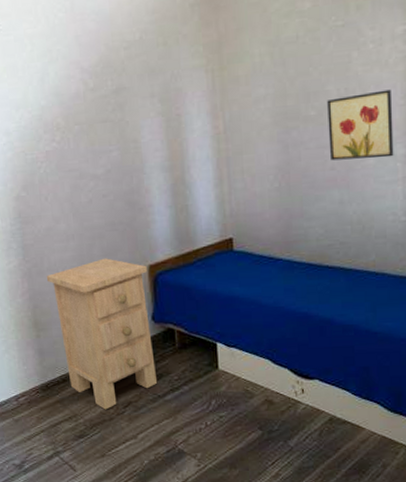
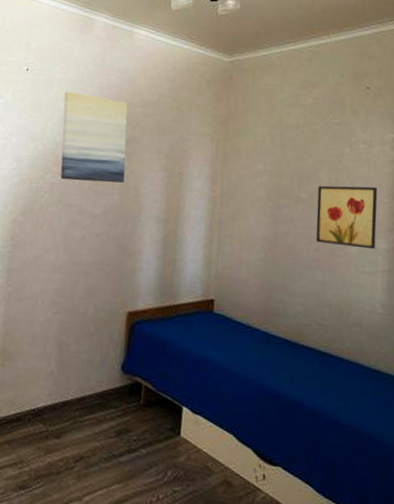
wall art: none [39,47,122,146] -> present [60,91,128,183]
nightstand: present [46,258,157,410] -> none [23,296,126,461]

